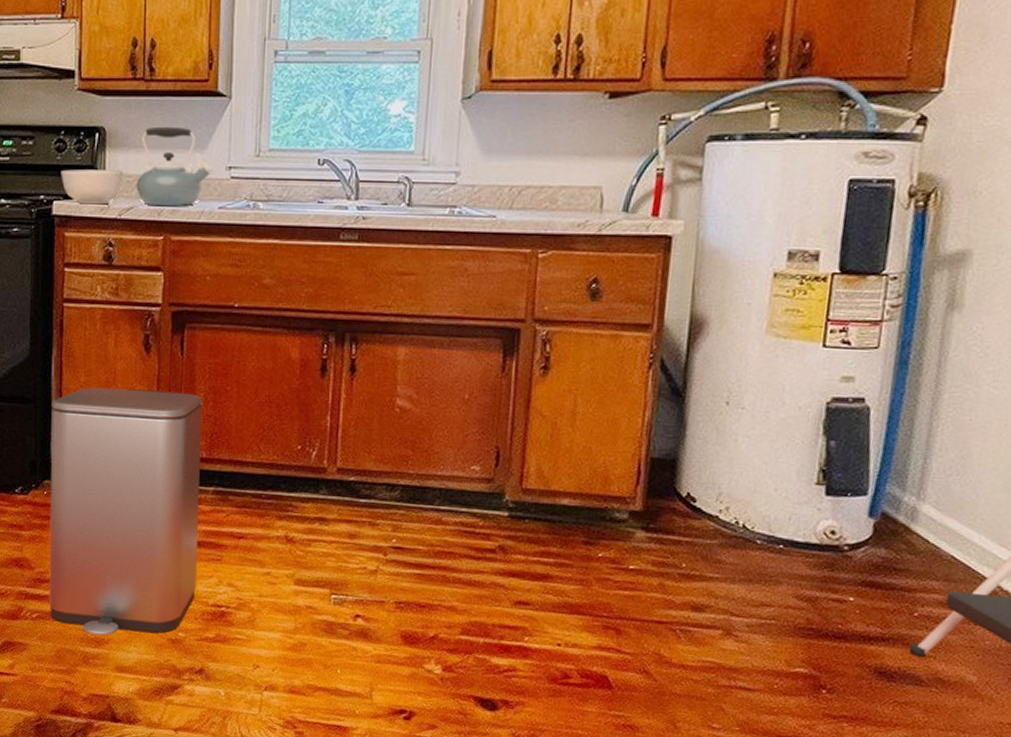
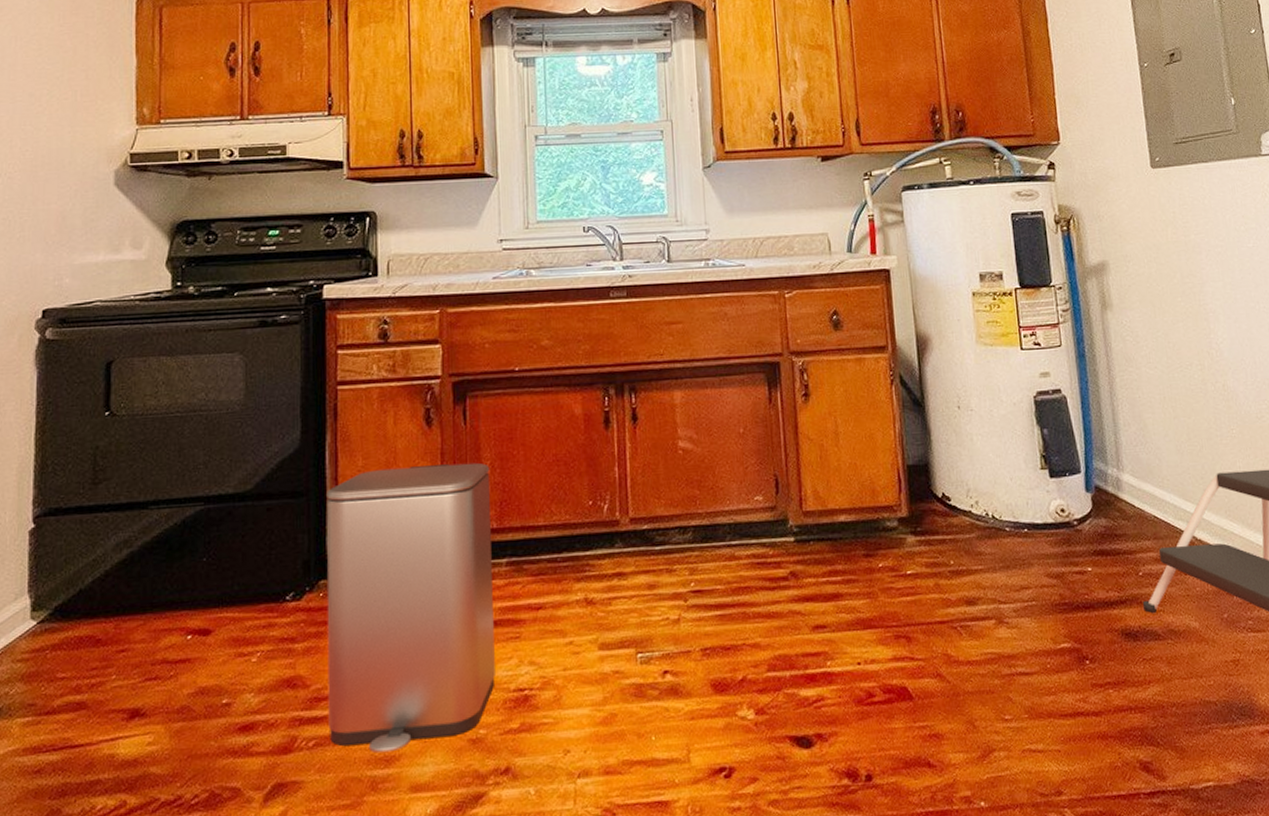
bowl: present [61,169,124,205] -> none [331,250,396,286]
kettle: present [136,126,214,207] -> none [410,206,486,282]

